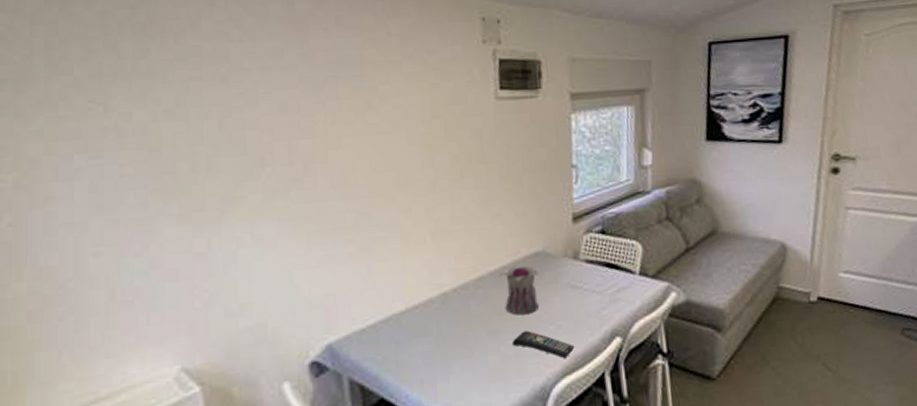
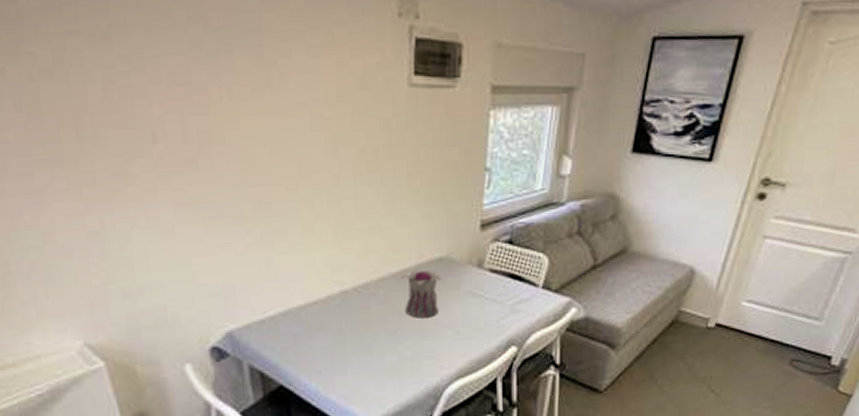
remote control: present [513,330,575,358] -> none [410,333,471,361]

